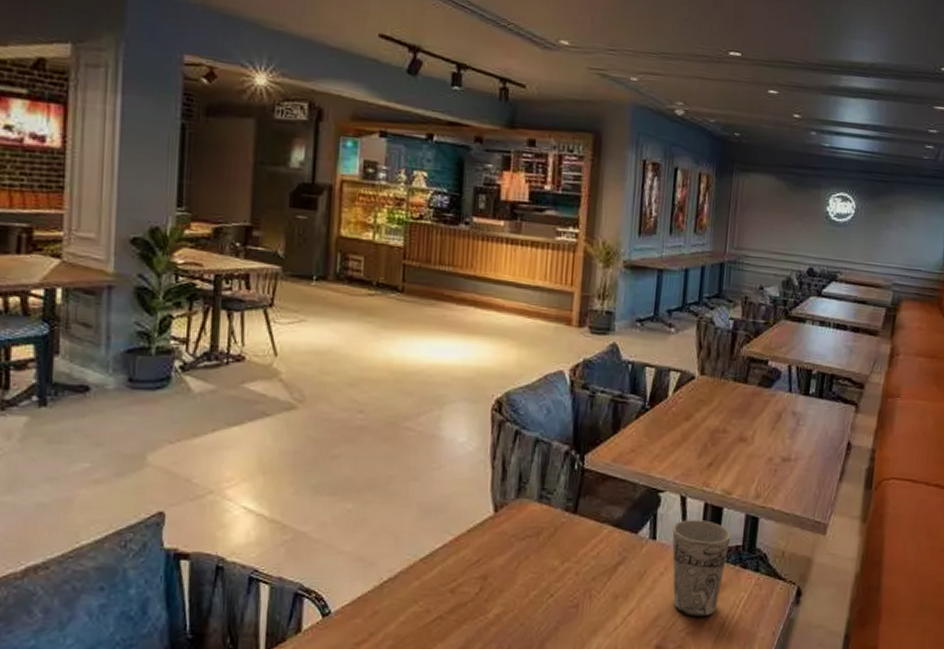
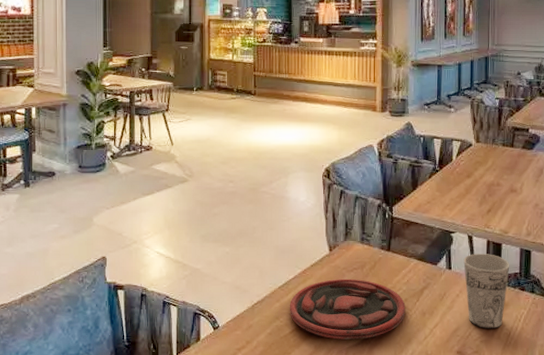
plate: none [433,550,593,631] -> present [289,279,406,339]

